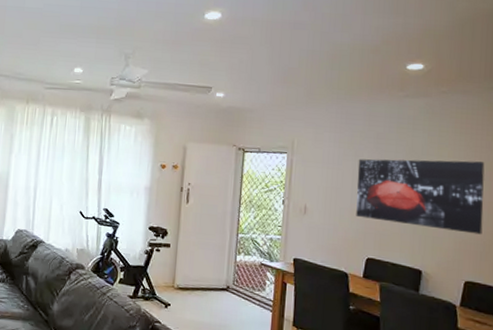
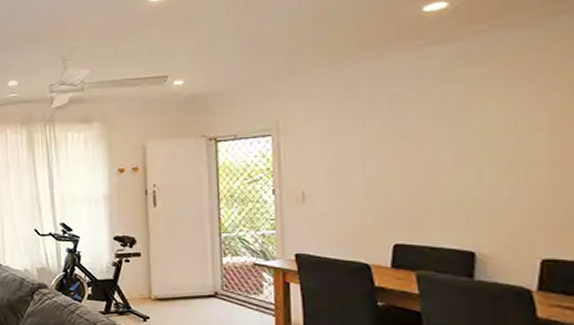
wall art: present [356,159,485,235] -> none [368,108,562,200]

